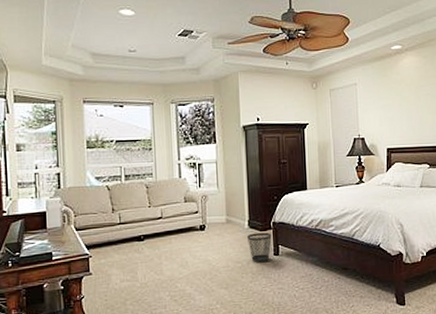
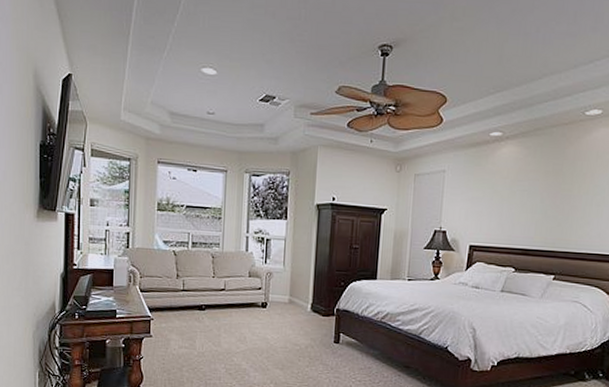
wastebasket: present [247,232,272,262] -> none [308,317,334,348]

